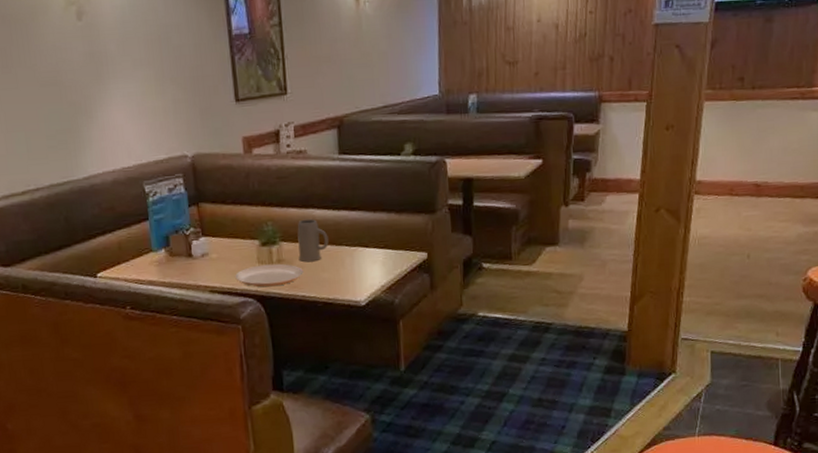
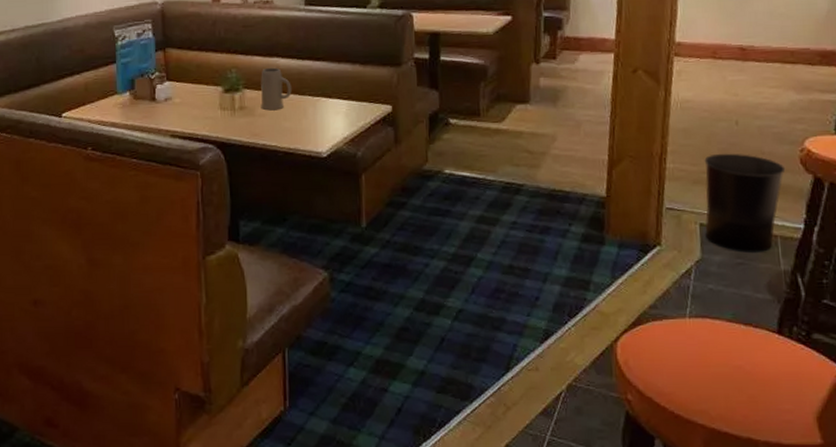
plate: present [235,263,303,288] -> none [197,110,265,134]
waste bin: none [715,284,790,375] -> present [704,153,786,252]

